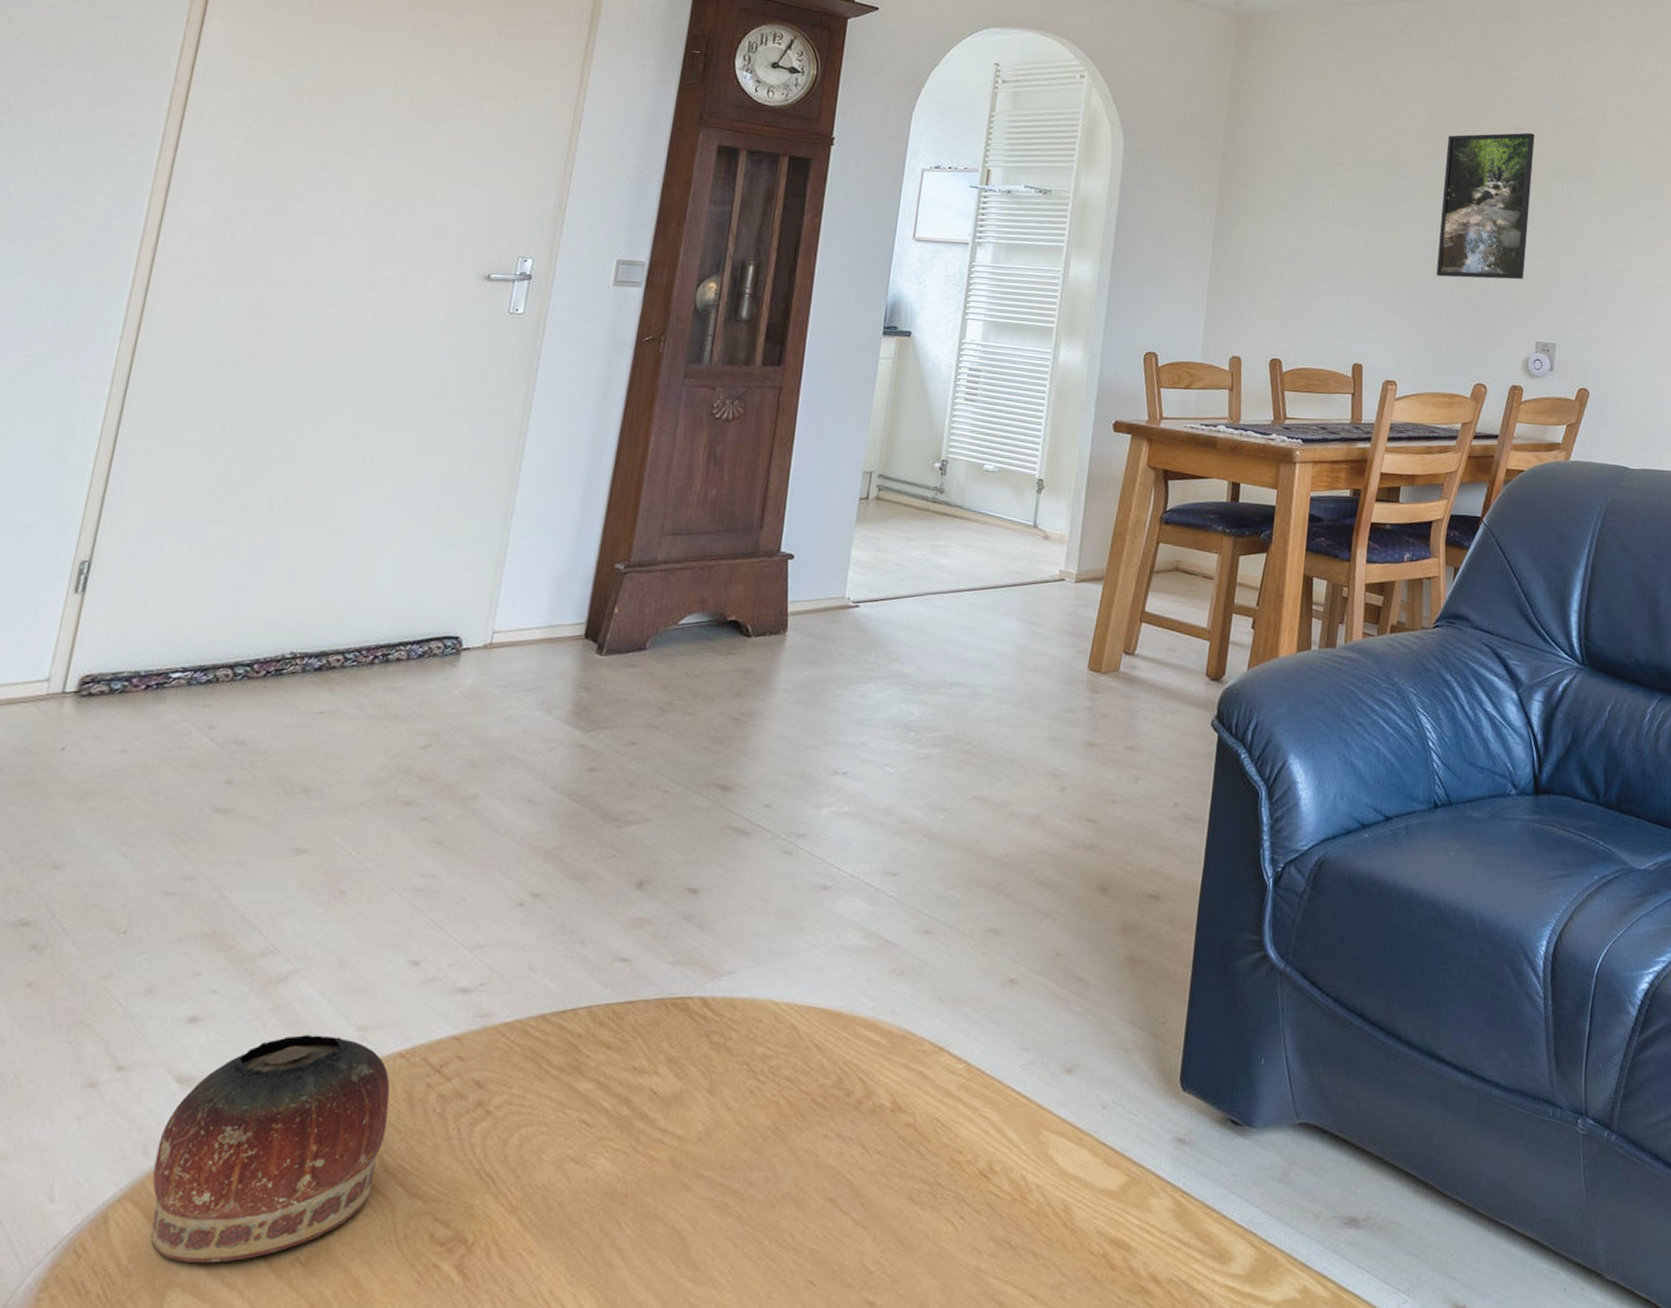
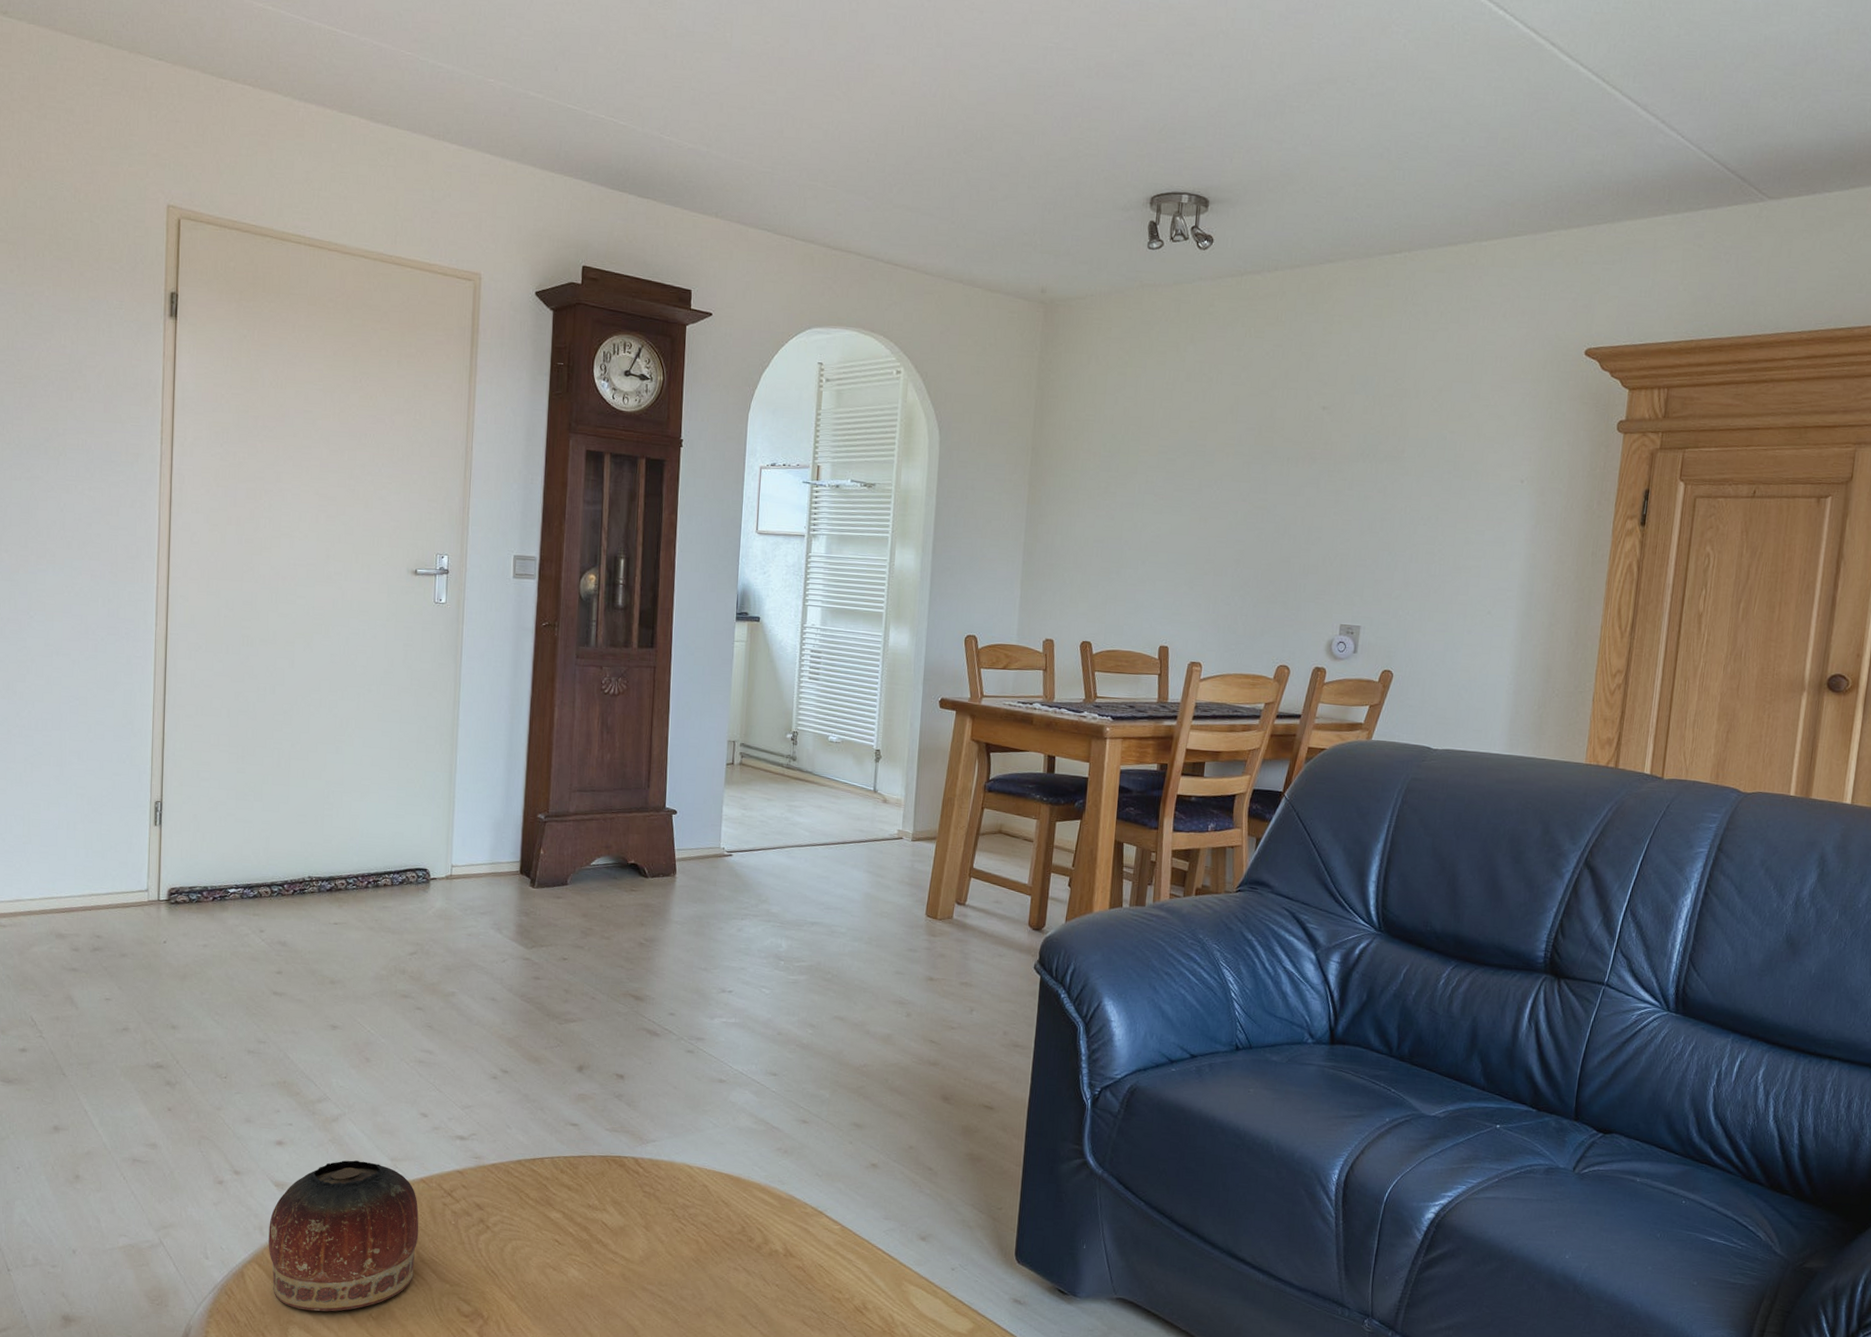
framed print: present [1436,132,1535,280] -> none [1241,412,1343,563]

